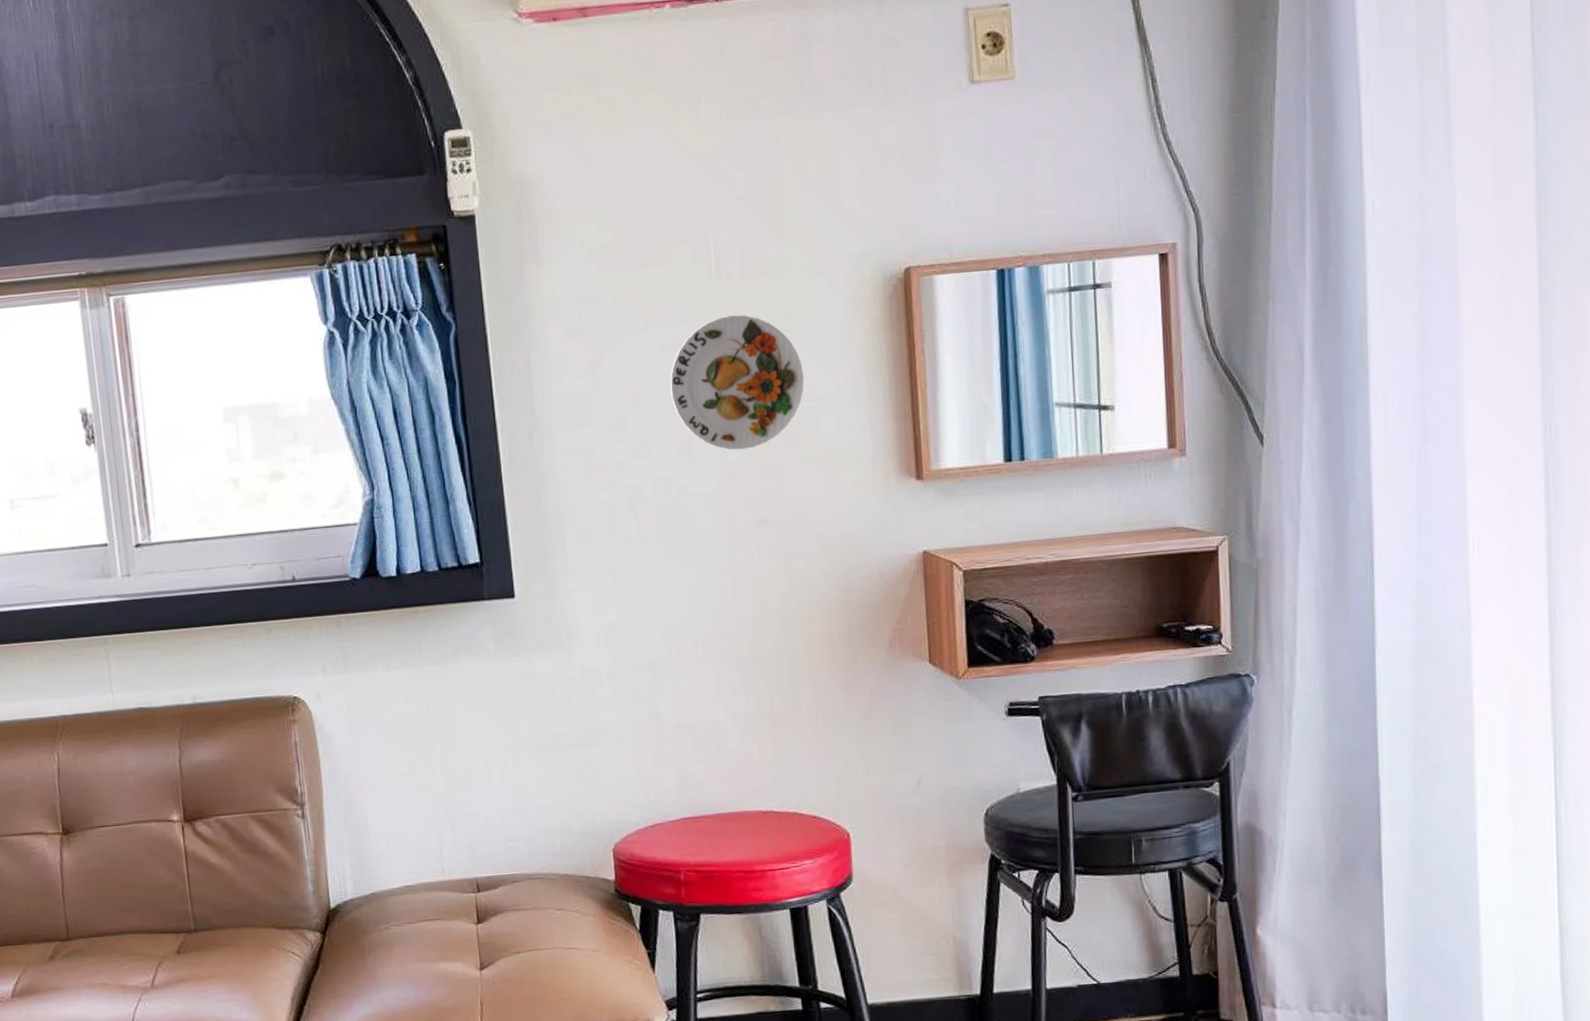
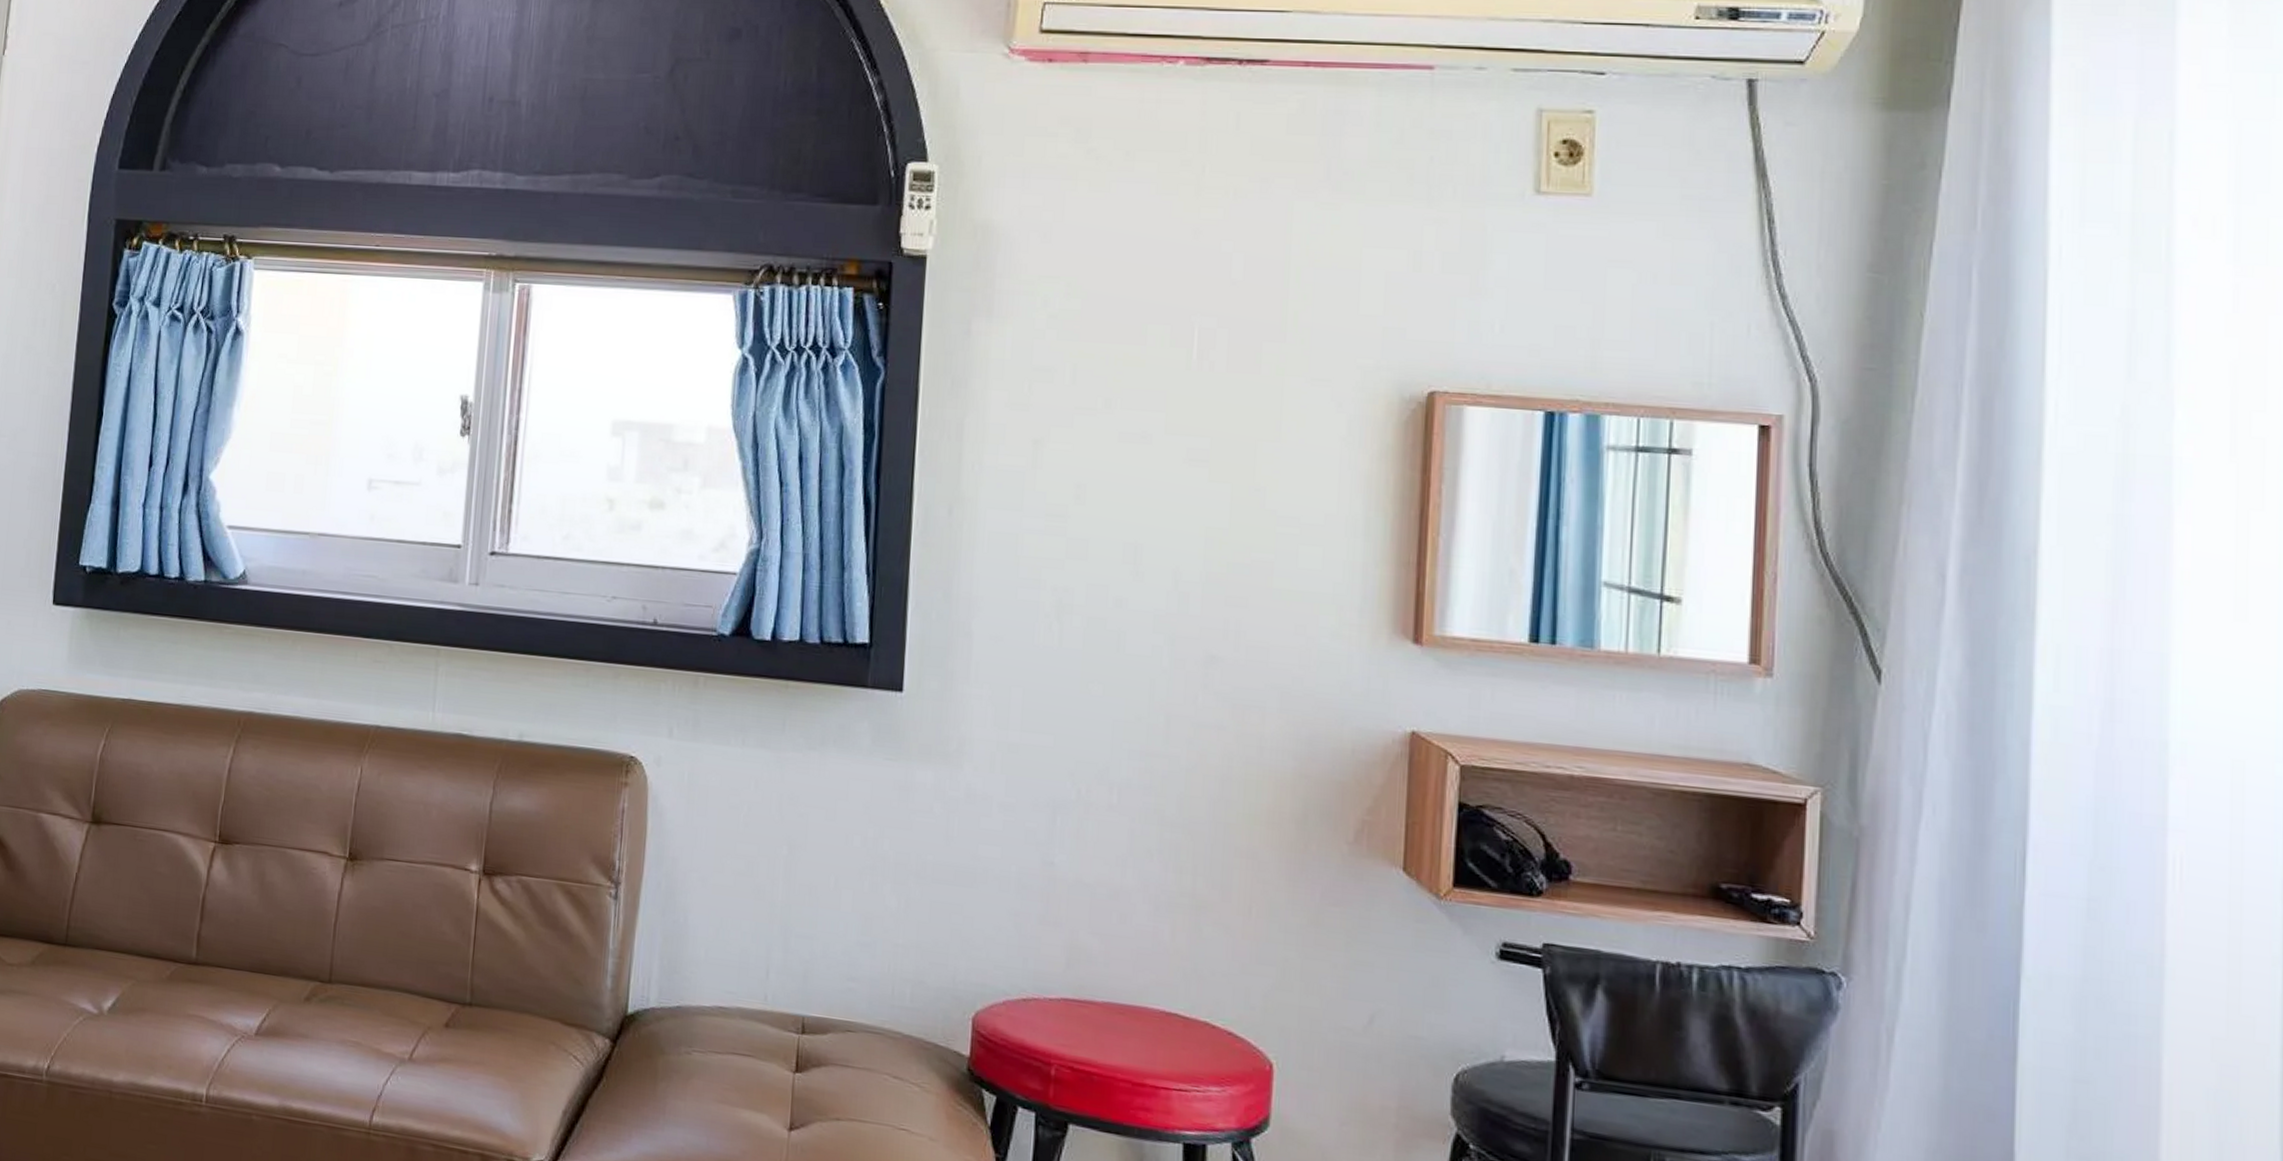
decorative plate: present [670,315,804,450] -> none [1123,412,1287,570]

